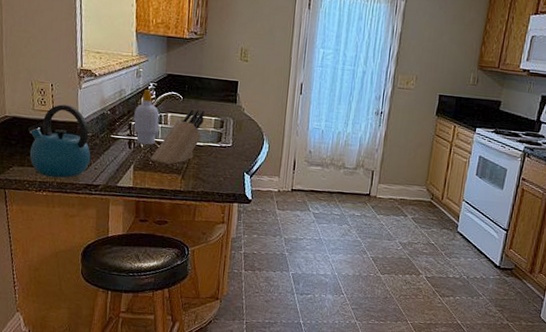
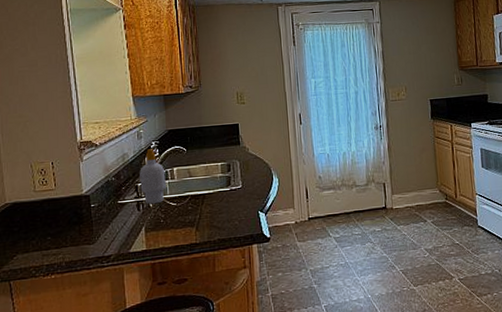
kettle: present [27,104,91,178] -> none [30,180,99,258]
knife block: present [150,109,204,165] -> none [161,158,211,220]

